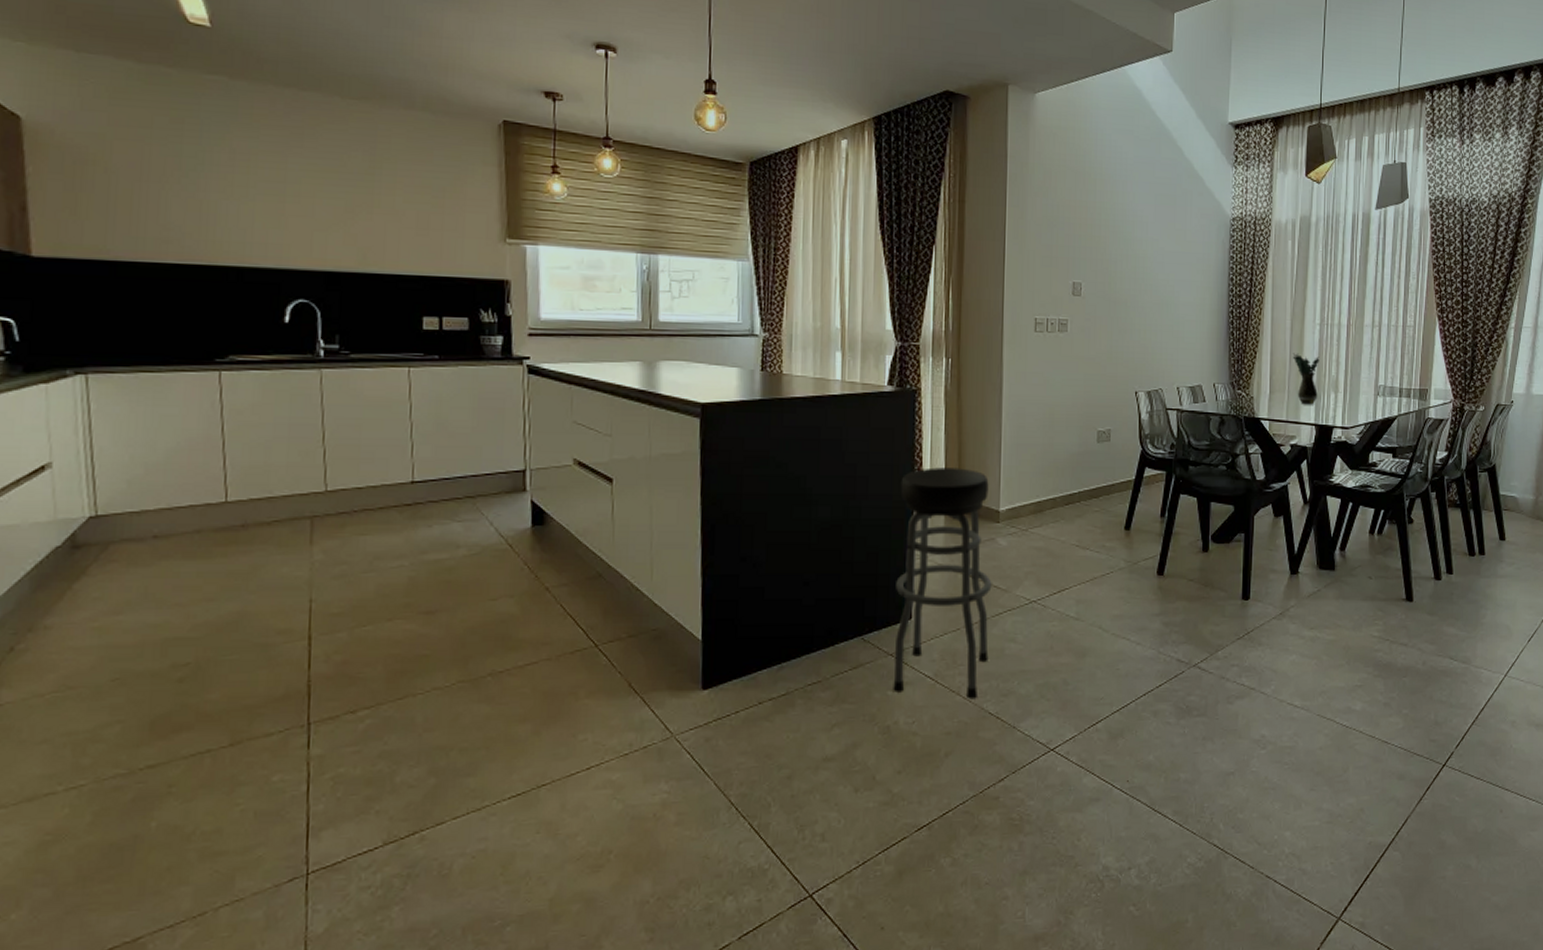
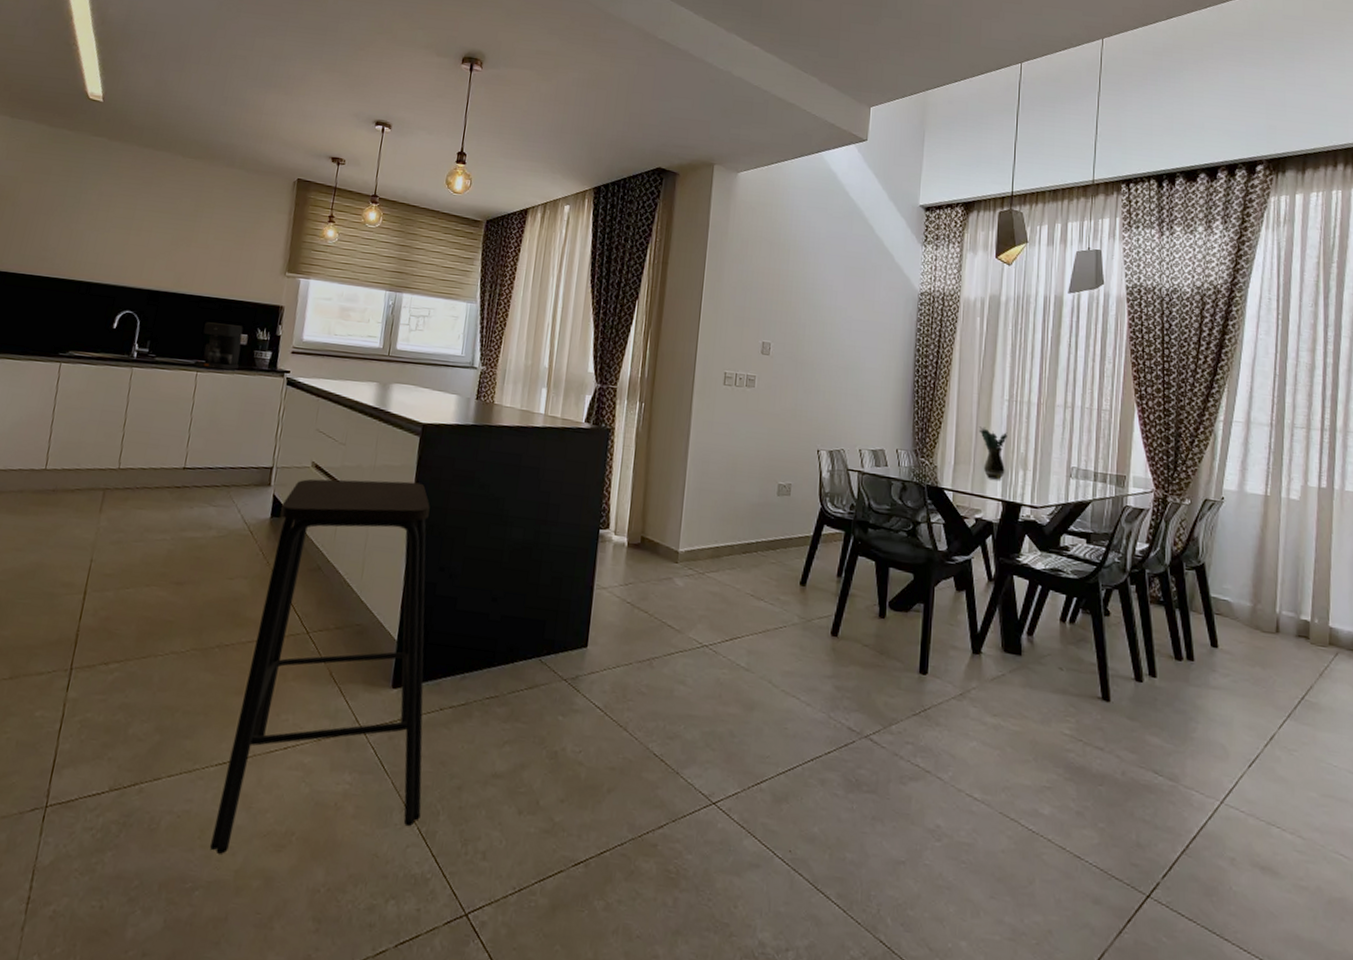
coffee maker: none [403,306,463,364] -> present [194,322,243,371]
bar stool: none [517,469,750,886] -> present [210,478,430,854]
bar stool: present [893,467,992,700] -> none [563,502,671,738]

